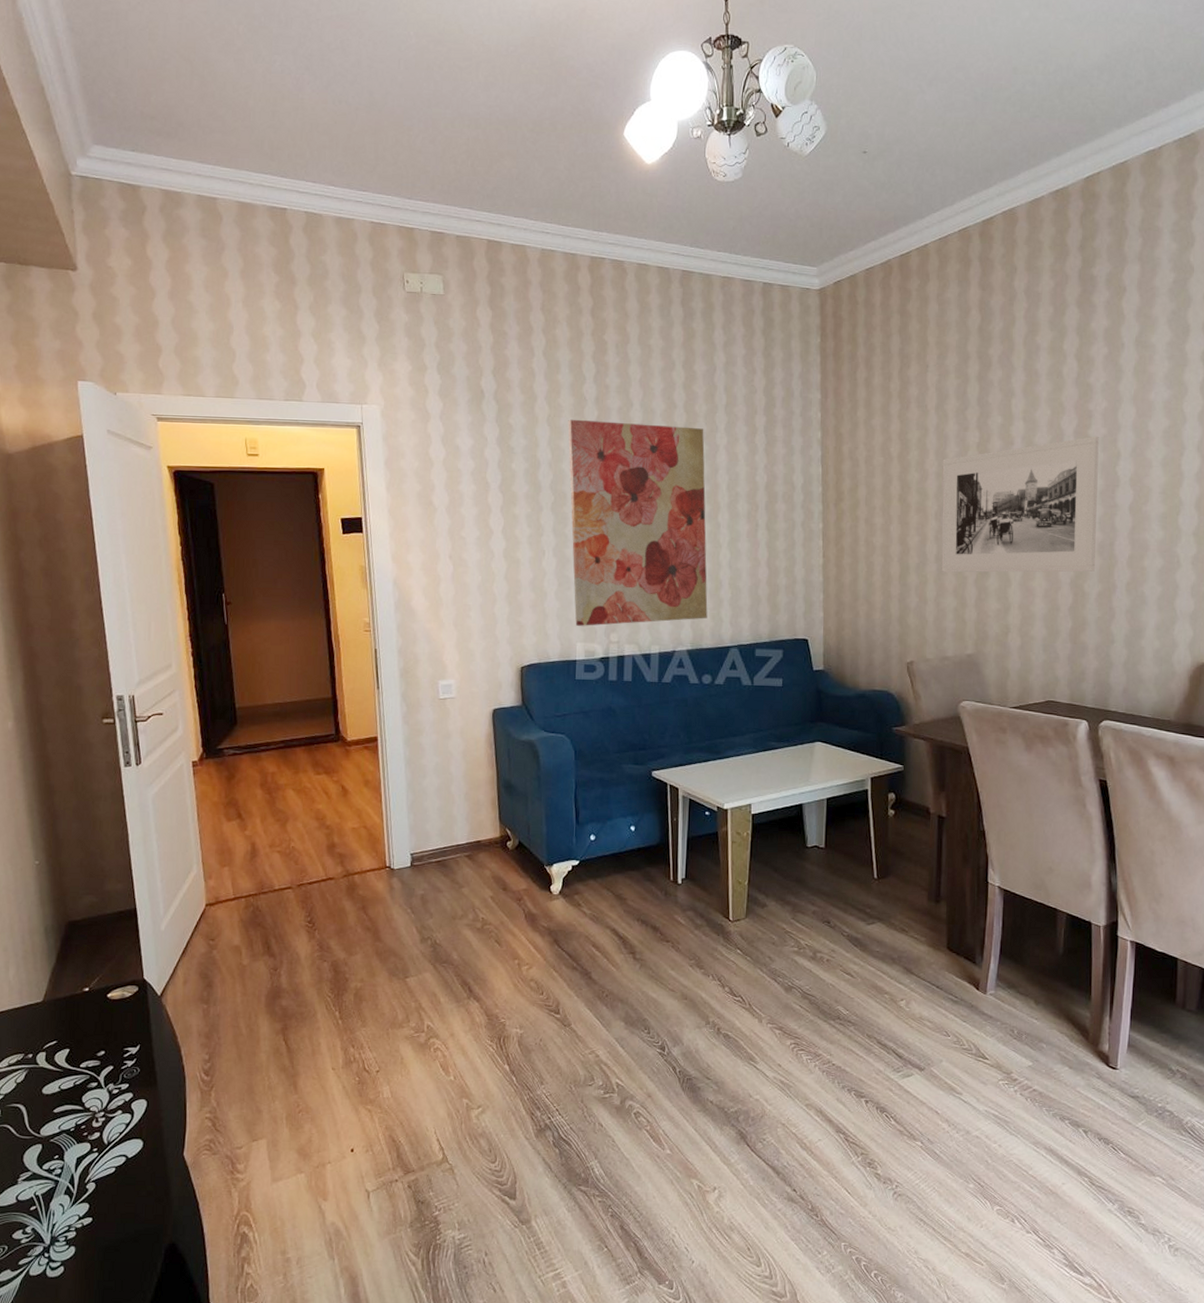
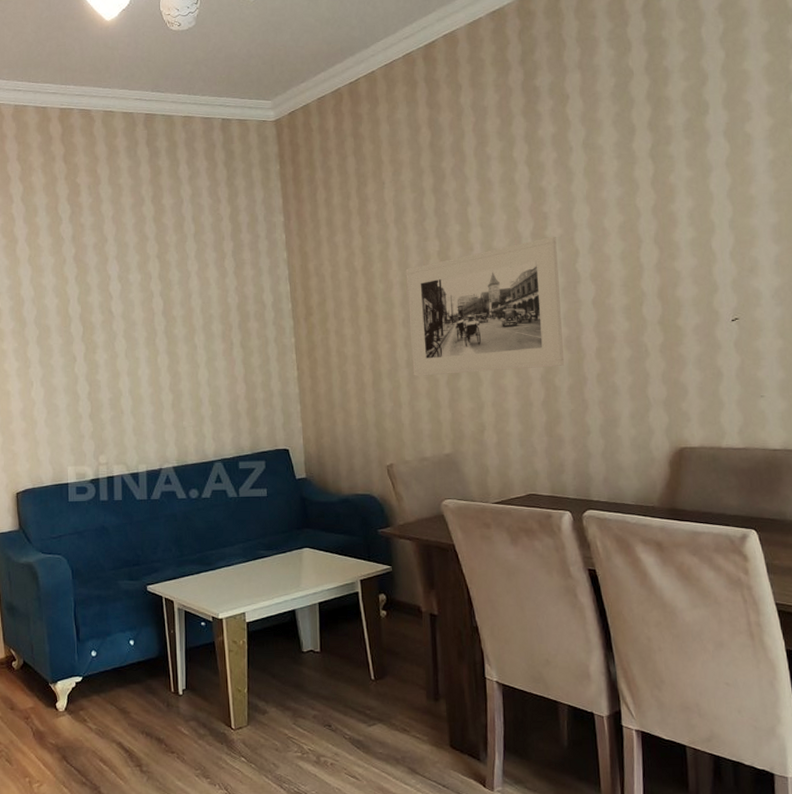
wall art: present [568,419,708,626] -> none [48,257,190,451]

